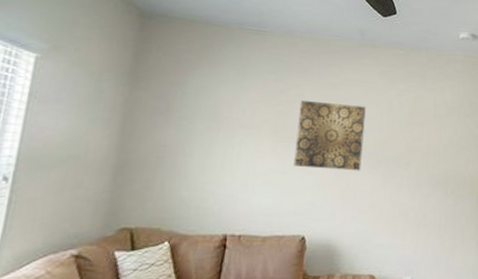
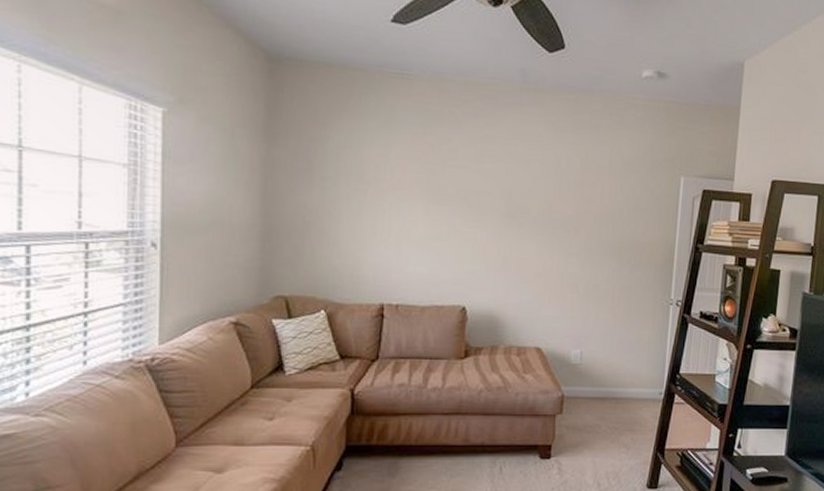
wall art: present [293,100,366,171] -> none [450,157,529,237]

